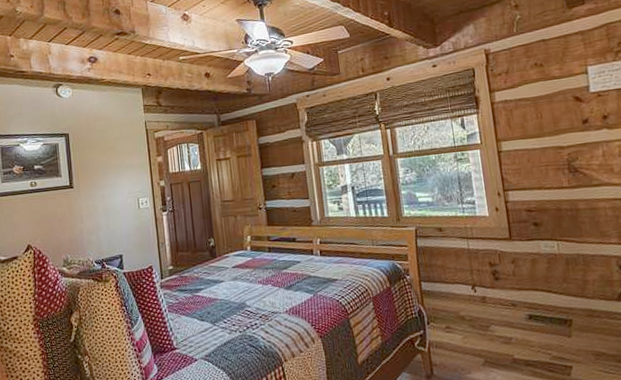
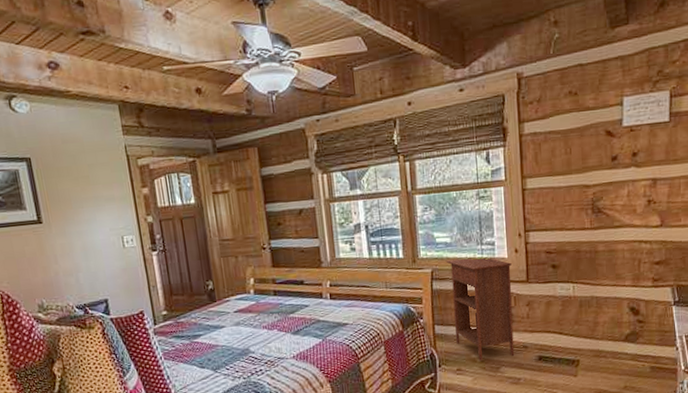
nightstand: none [428,215,504,319] -> present [445,256,515,361]

